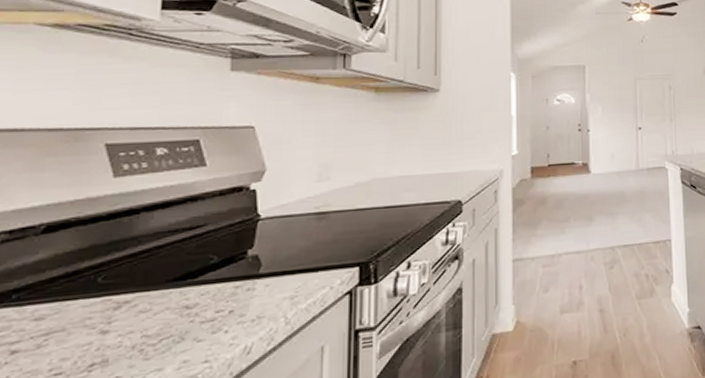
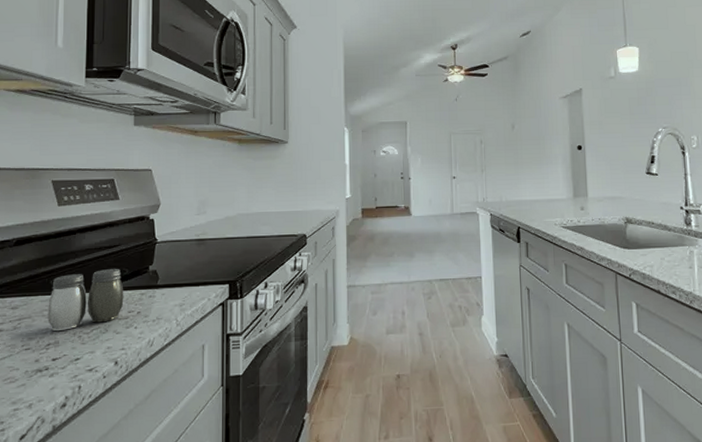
salt and pepper shaker: none [92,255,210,345] -> present [48,268,124,331]

